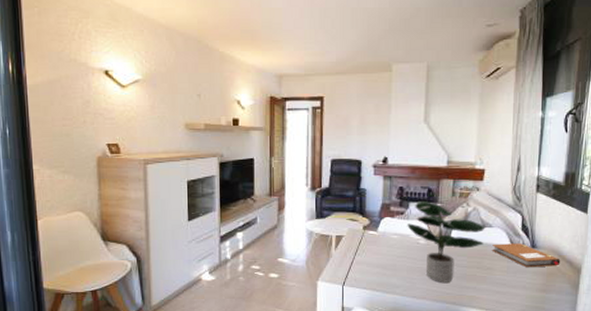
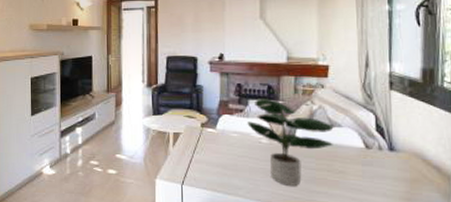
notebook: present [492,243,561,268] -> none [343,145,426,173]

